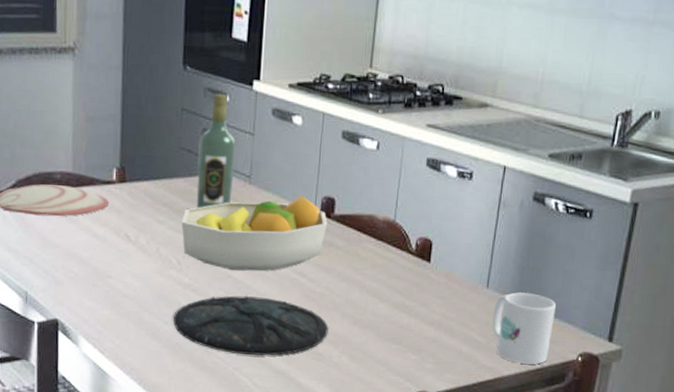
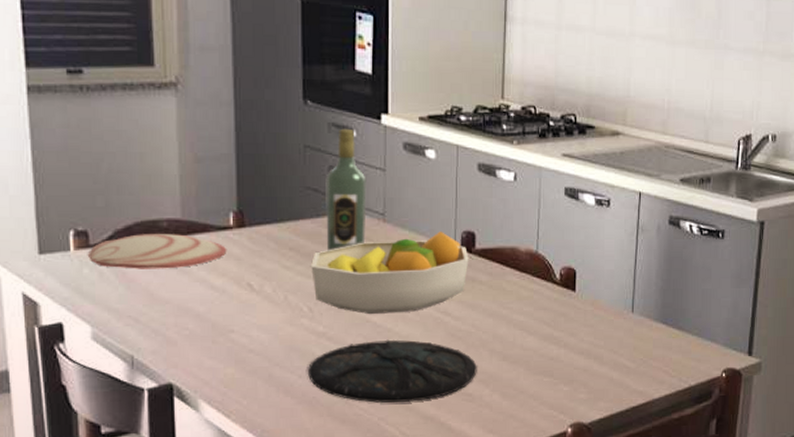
mug: present [492,292,556,365] -> none [639,315,698,385]

